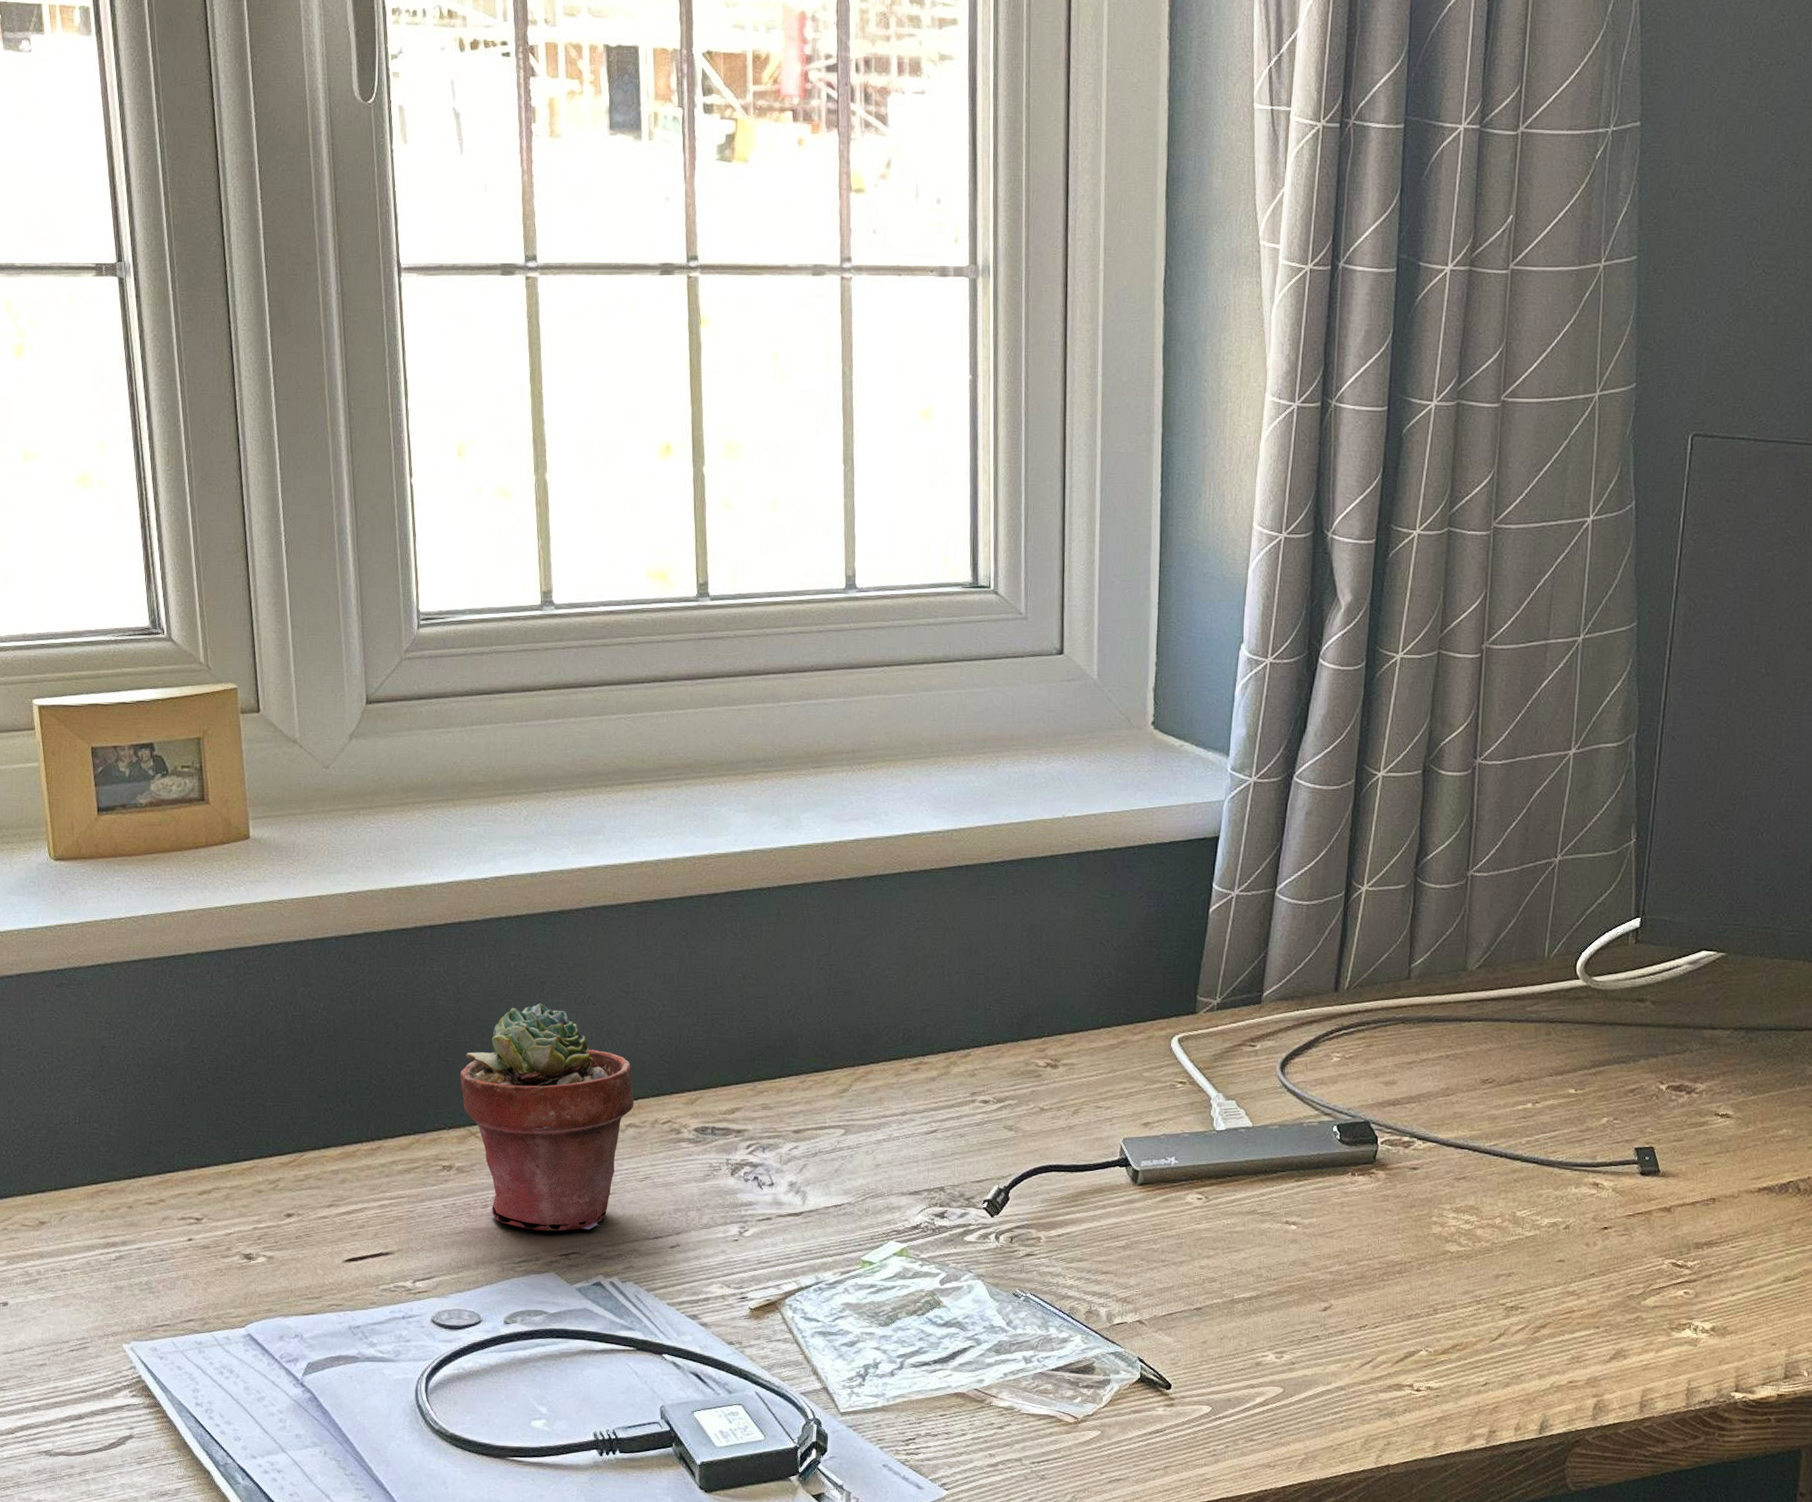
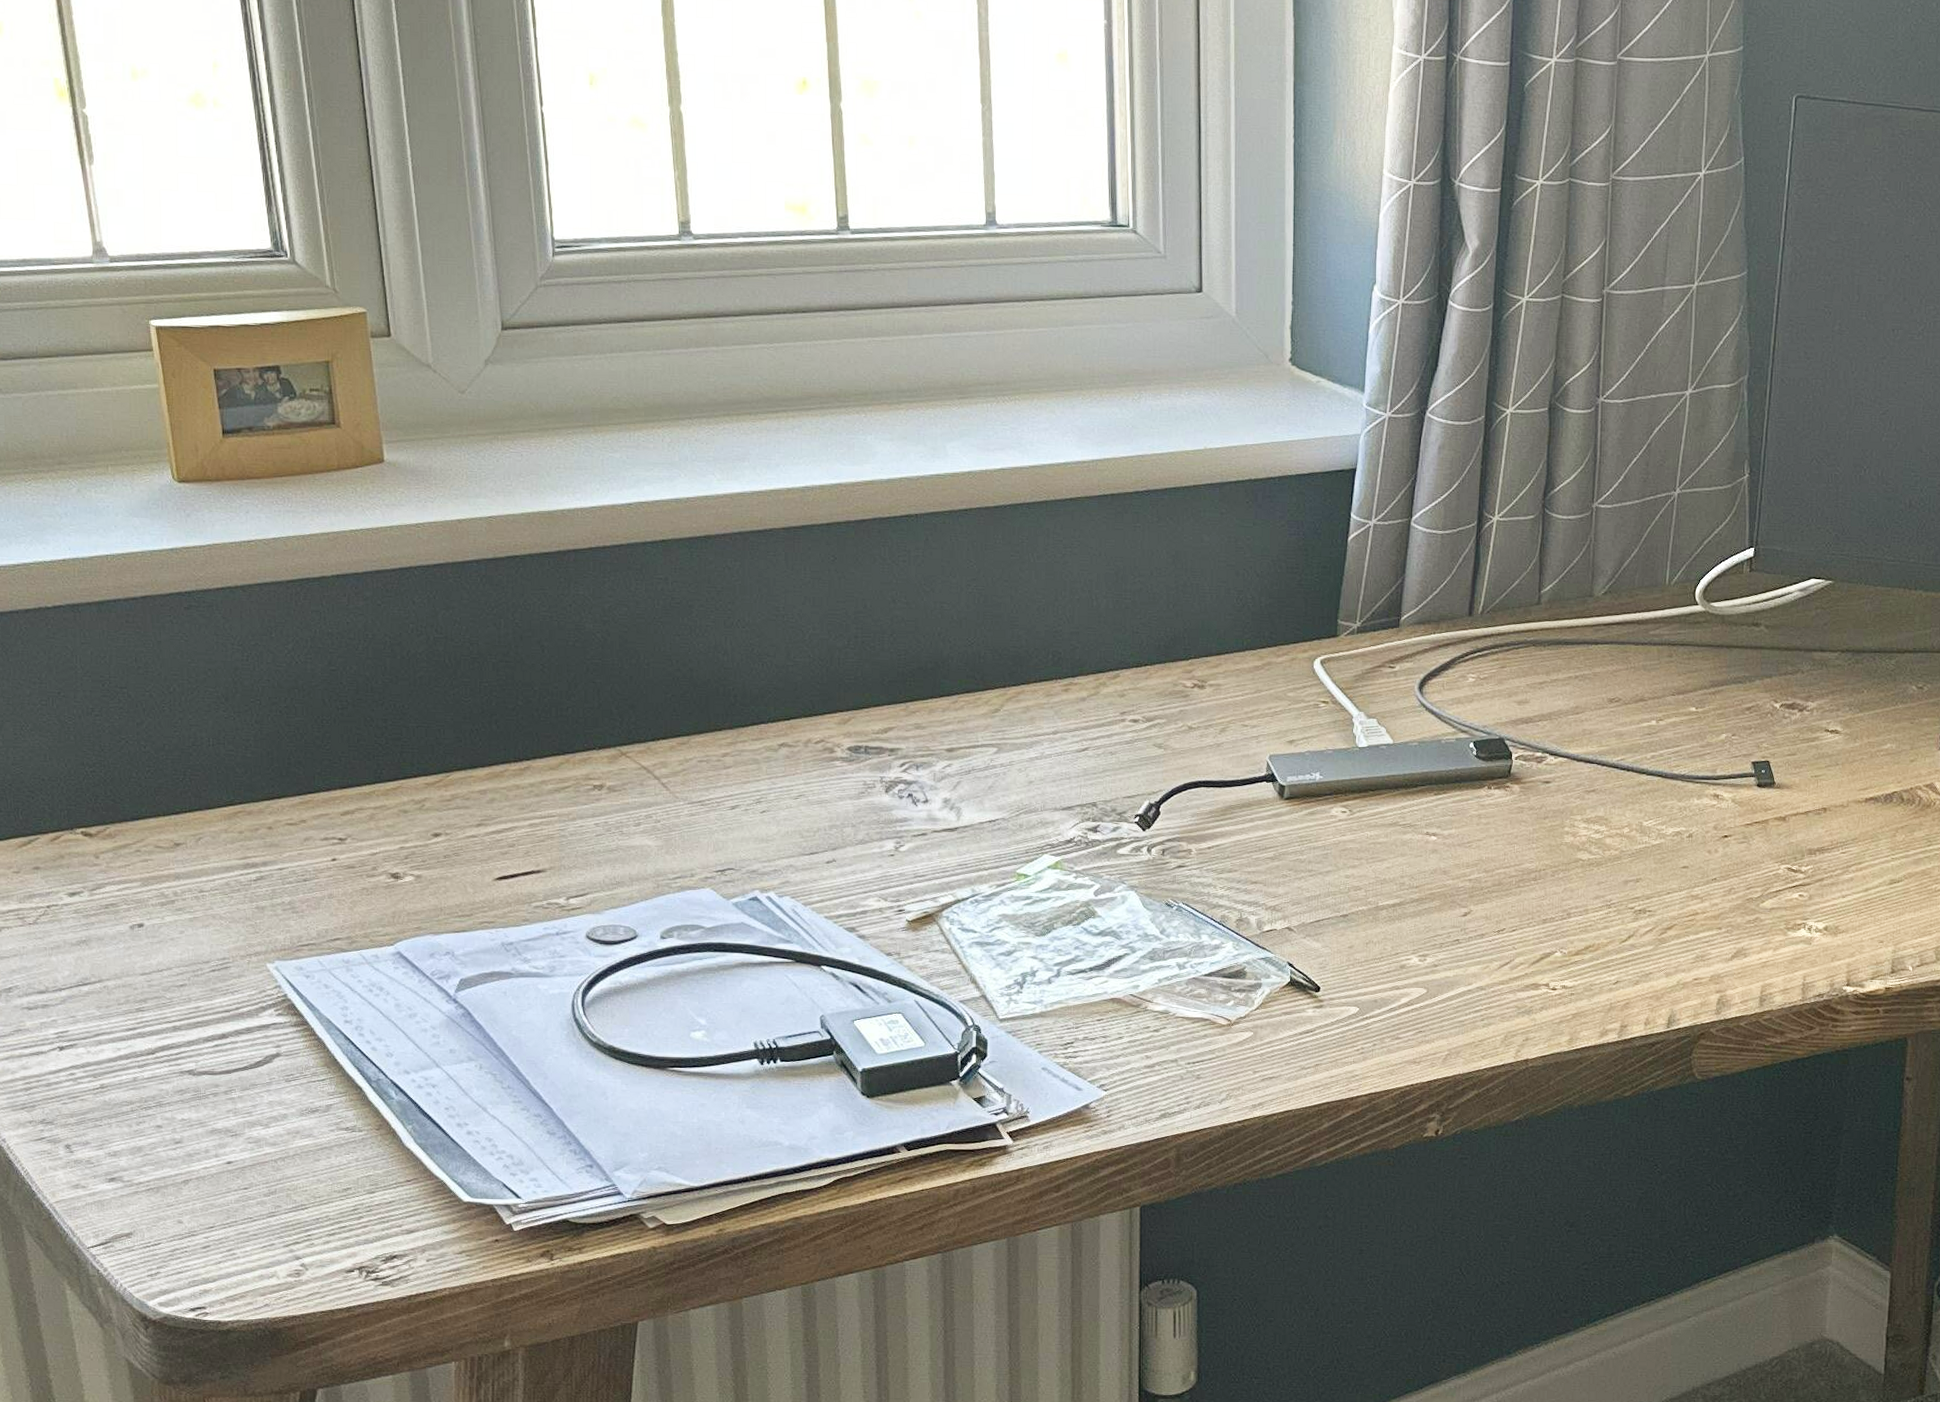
potted succulent: present [460,1002,634,1231] -> none [609,625,787,848]

